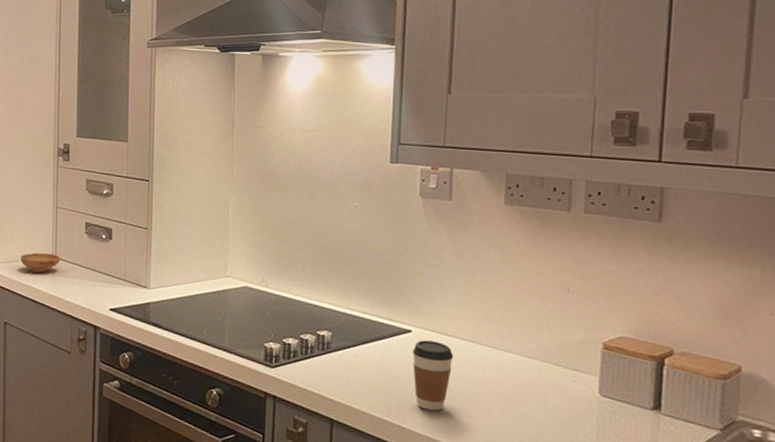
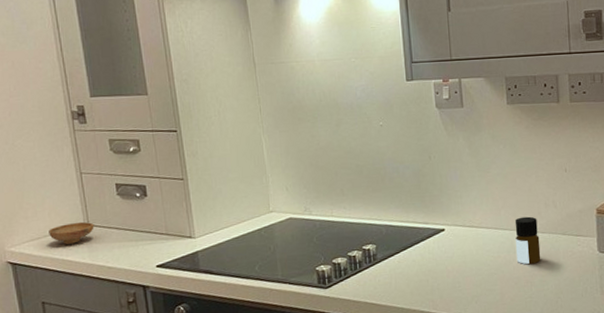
coffee cup: present [412,340,454,411] -> none [448,234,483,296]
bottle: none [492,334,525,391] -> present [515,216,541,264]

